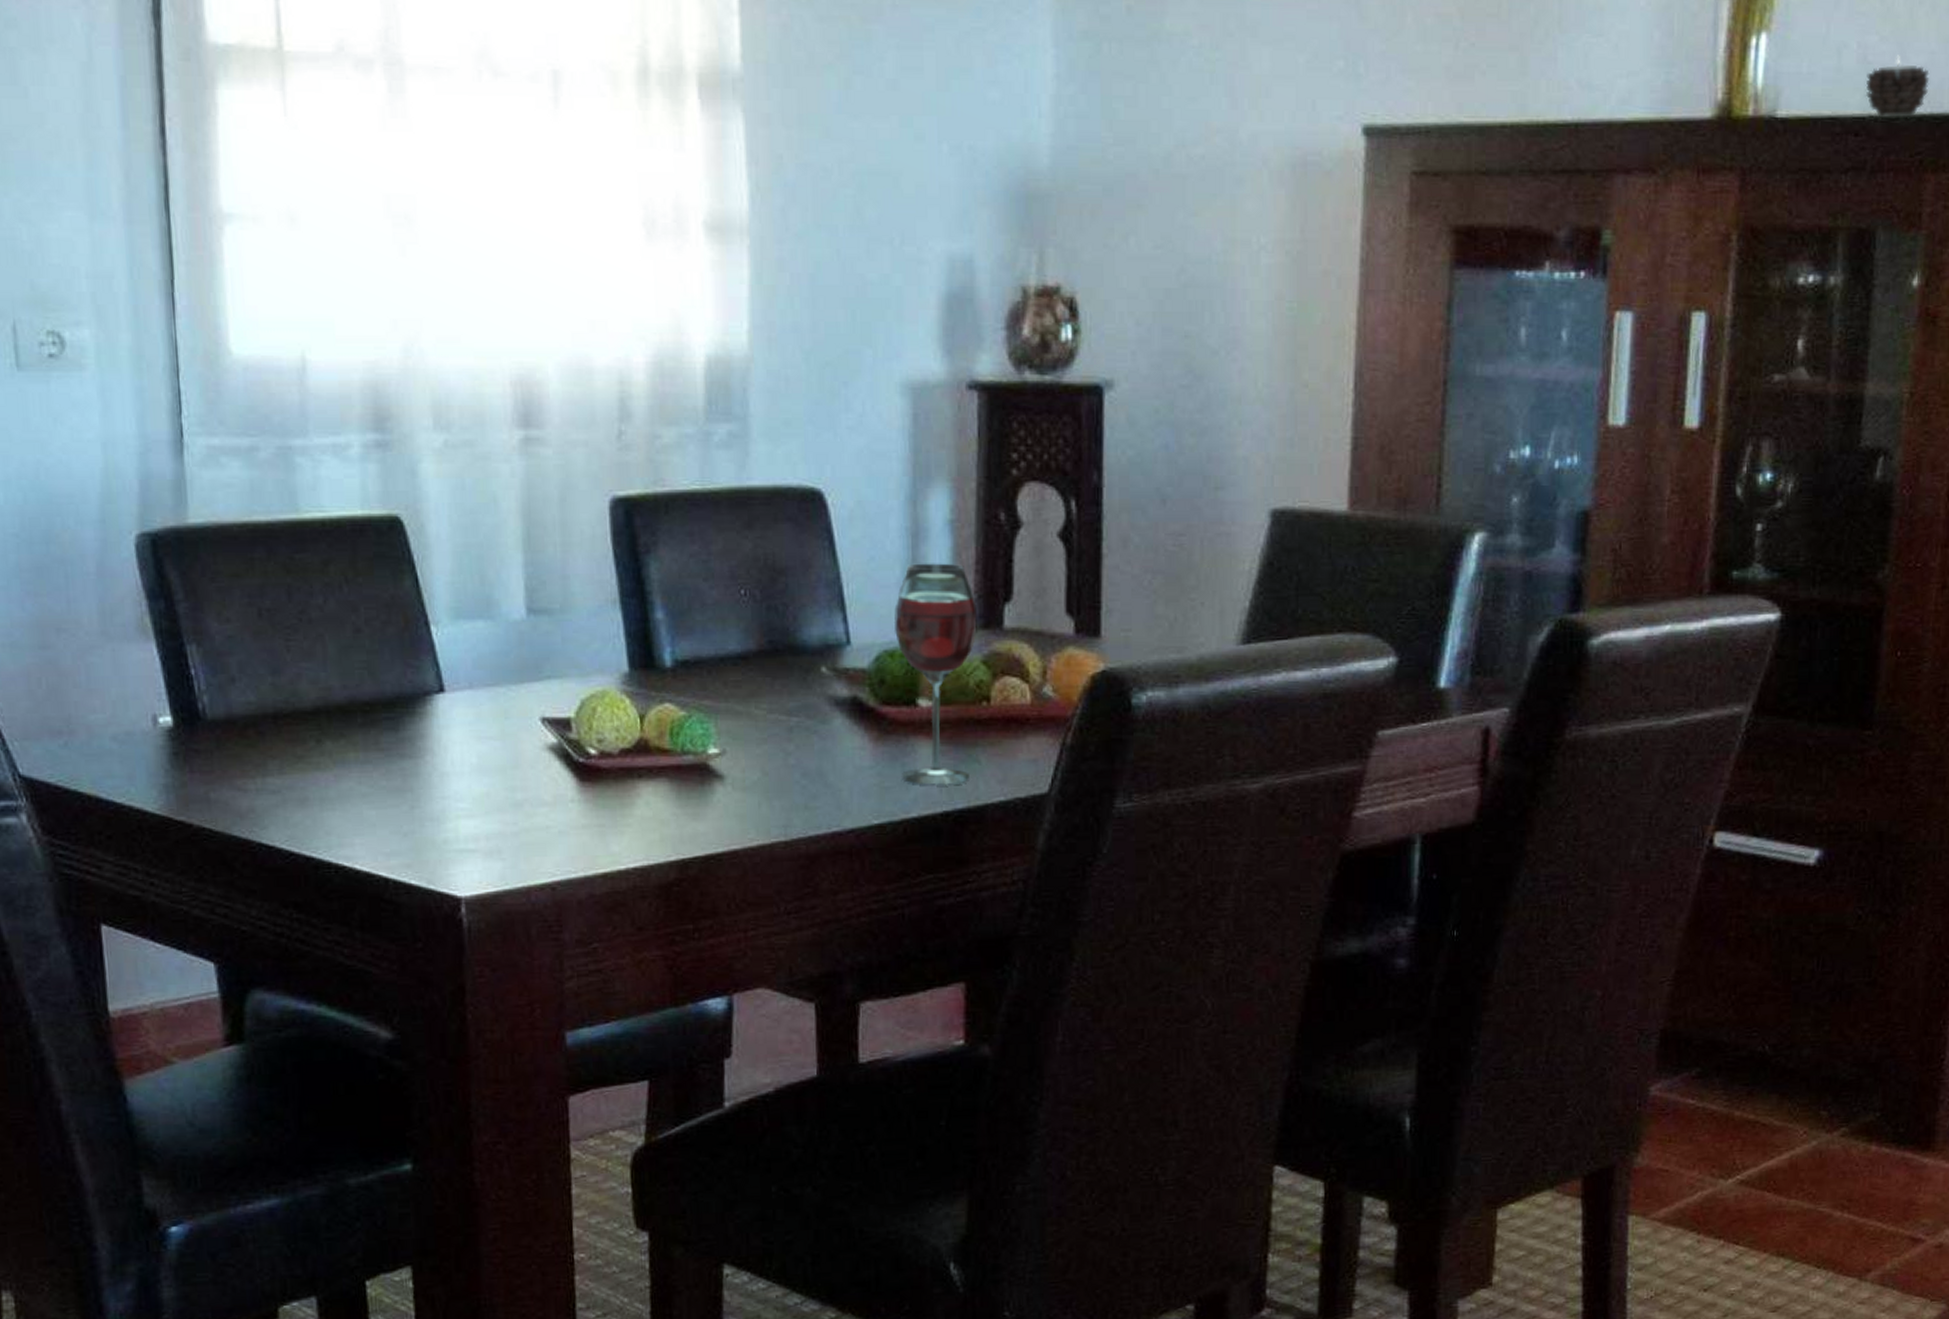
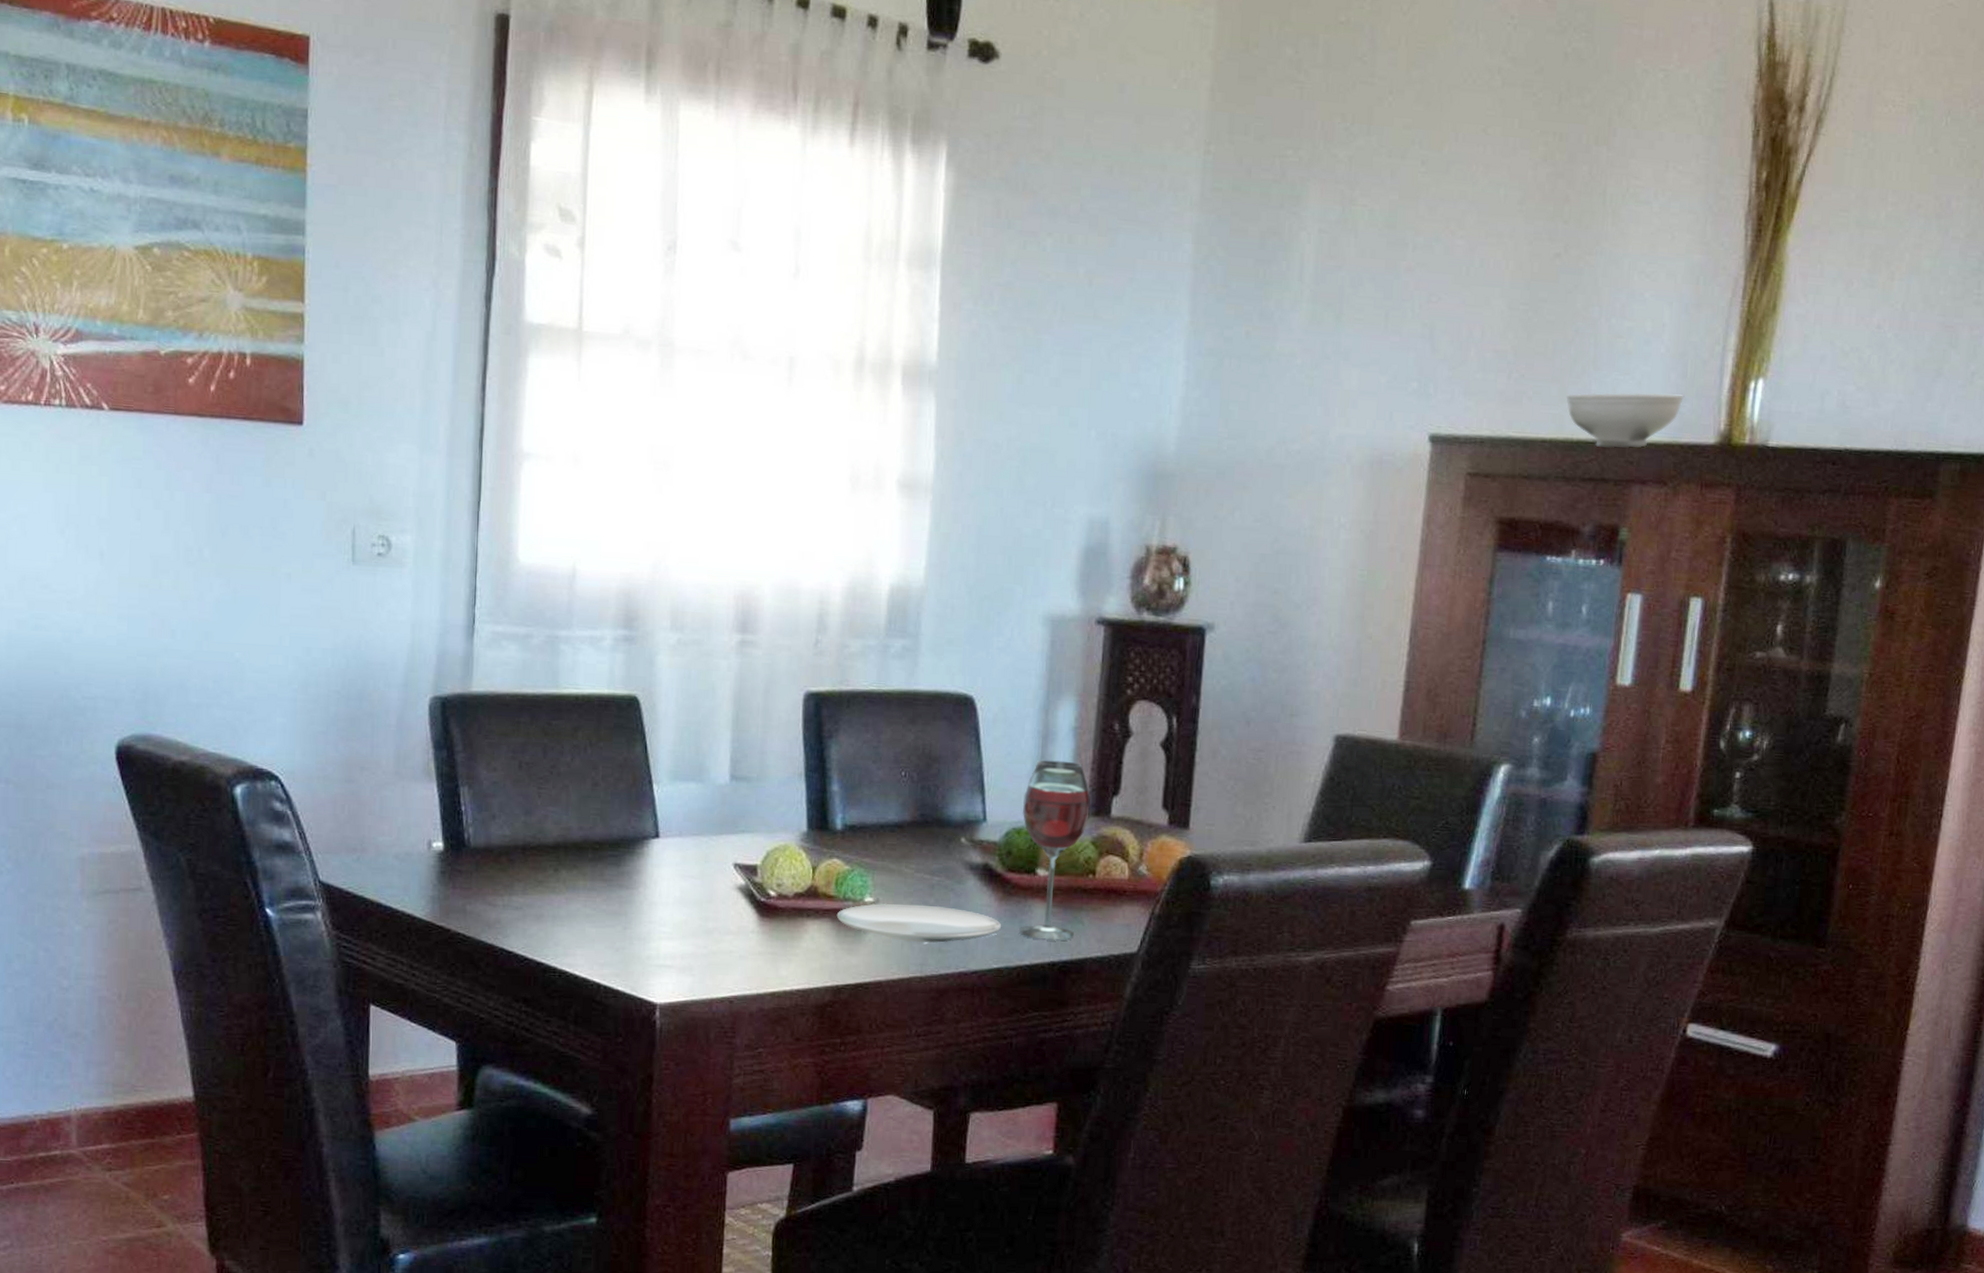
plate: none [674,753,880,800] -> present [836,903,1002,943]
decorative bowl: none [1526,58,1672,130] -> present [1565,393,1685,449]
candle: present [1865,55,1930,120] -> none [1843,402,1897,453]

